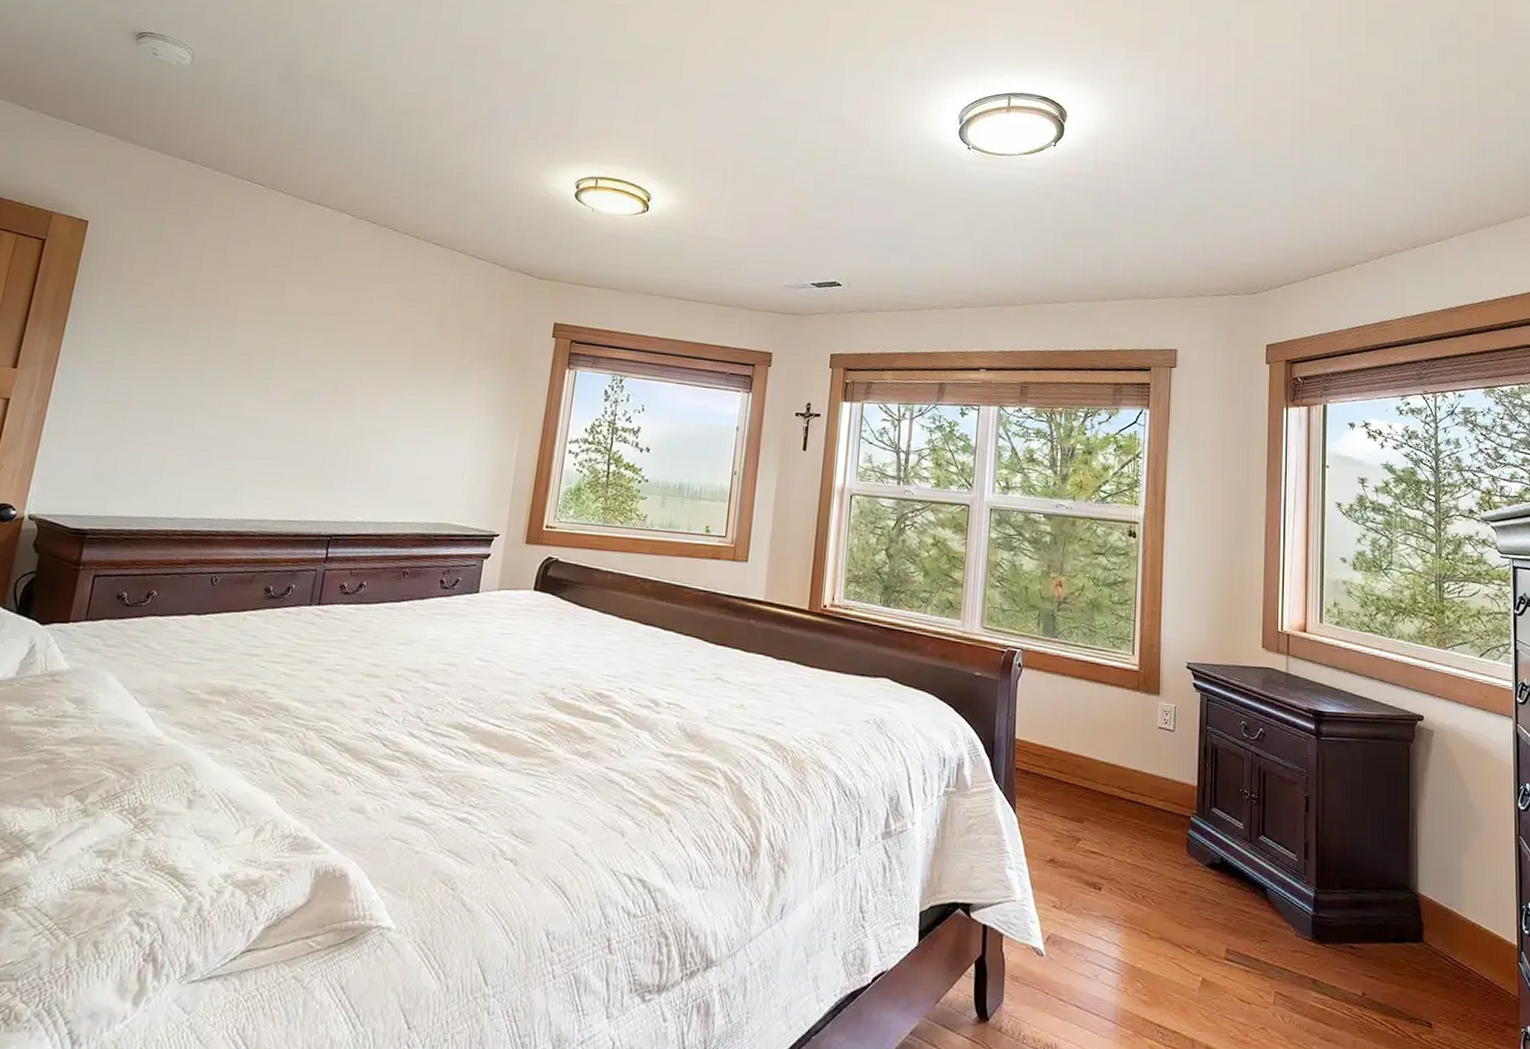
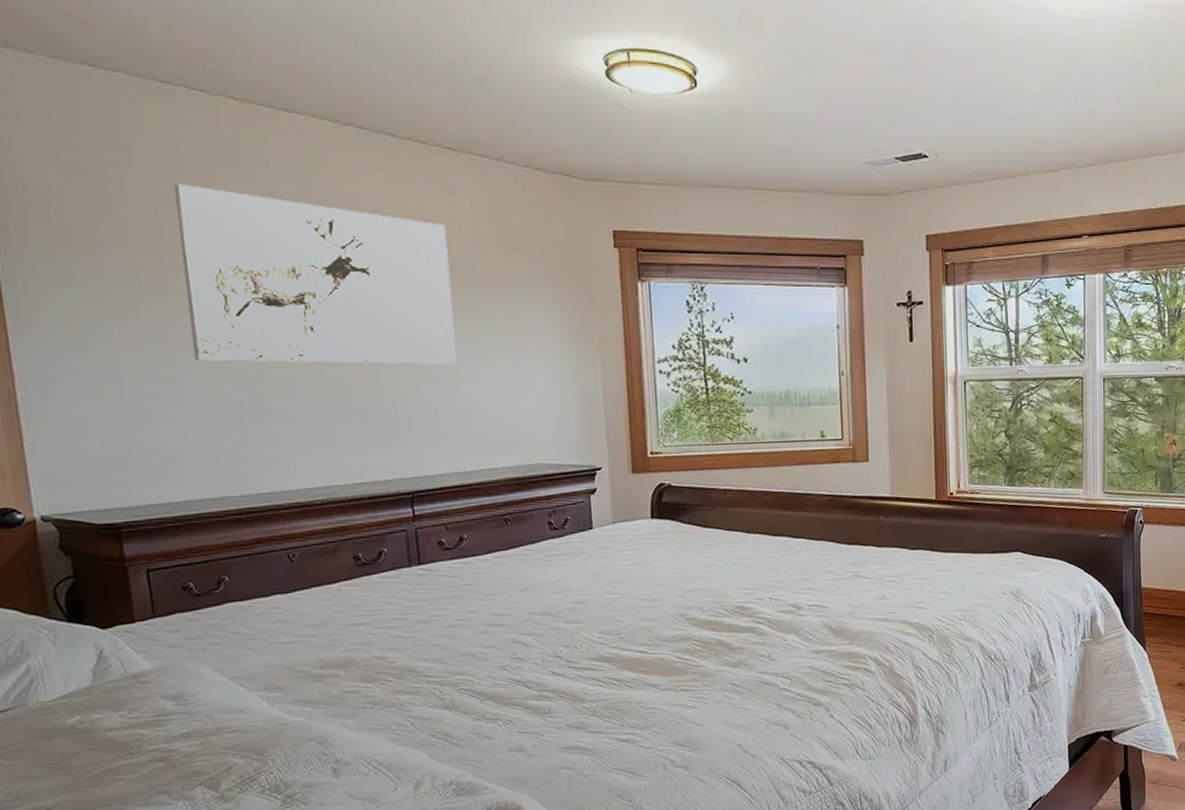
wall art: none [190,253,417,423] -> present [173,183,457,364]

